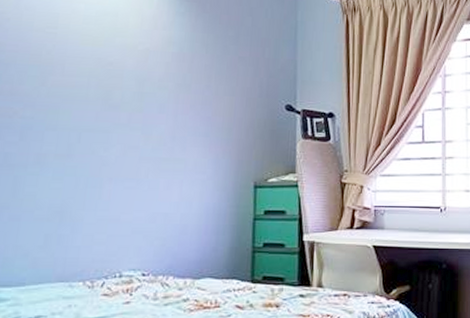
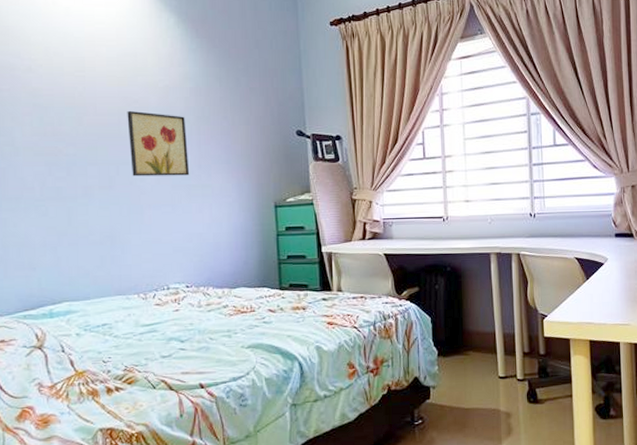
wall art: none [95,72,164,148] -> present [127,110,190,177]

